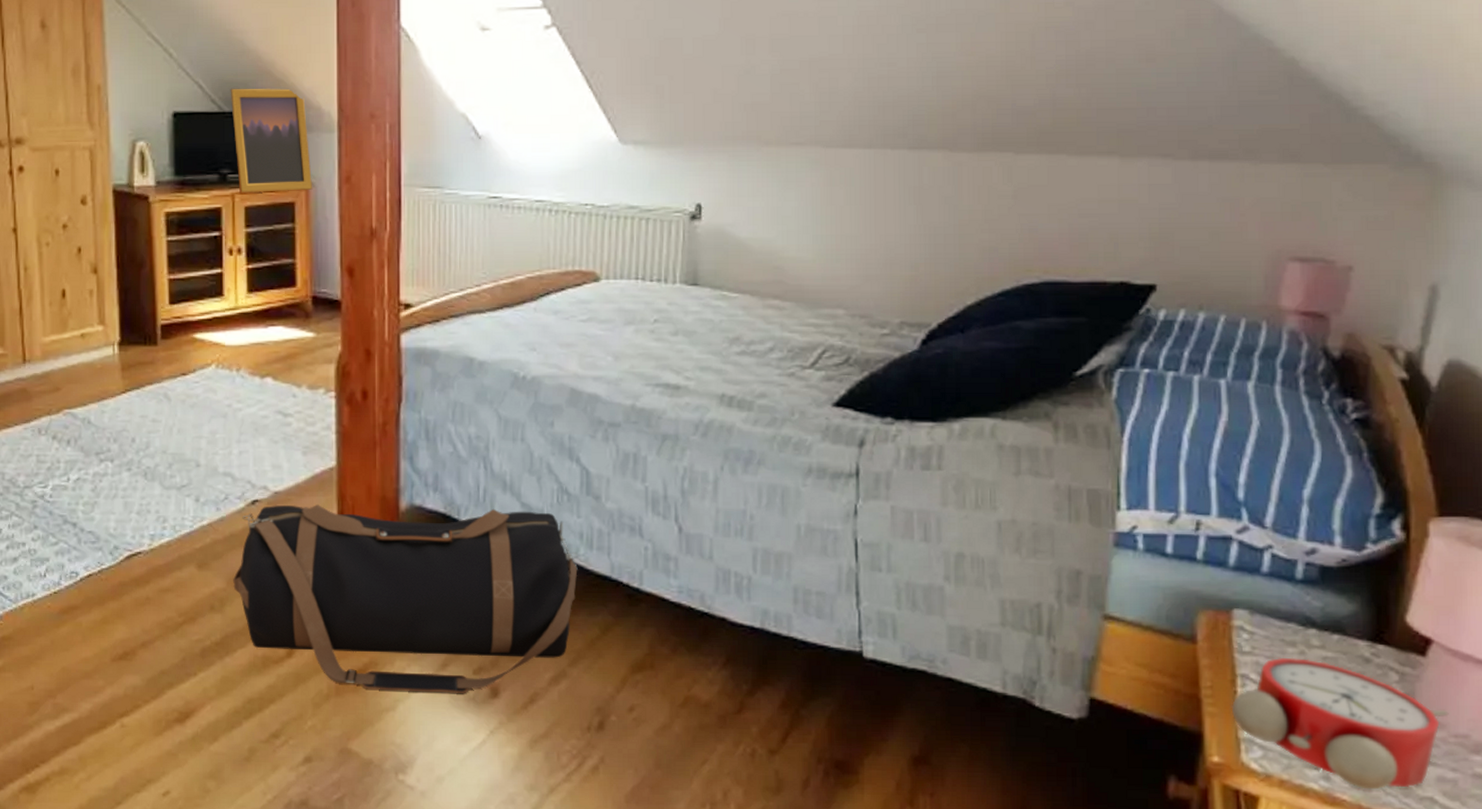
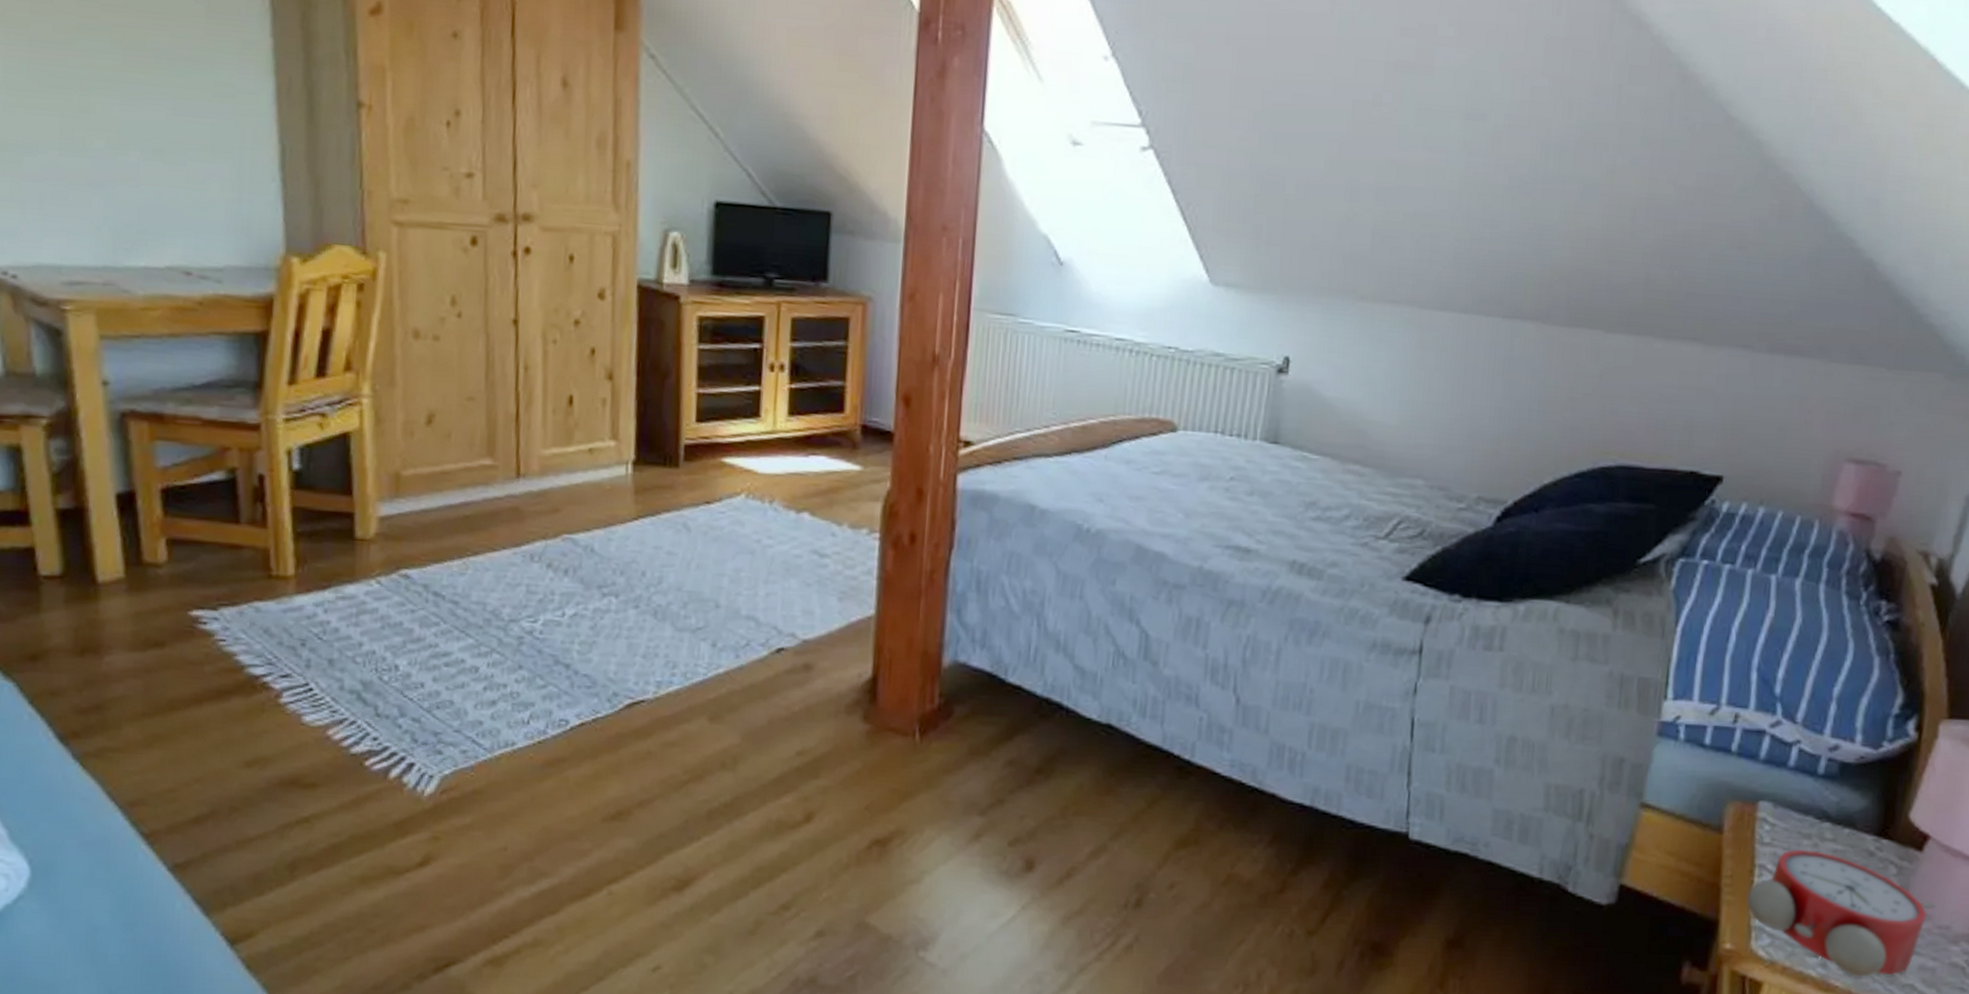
picture frame: present [230,88,312,194] -> none [783,180,871,305]
duffel bag: present [233,504,578,693] -> none [749,654,1128,866]

